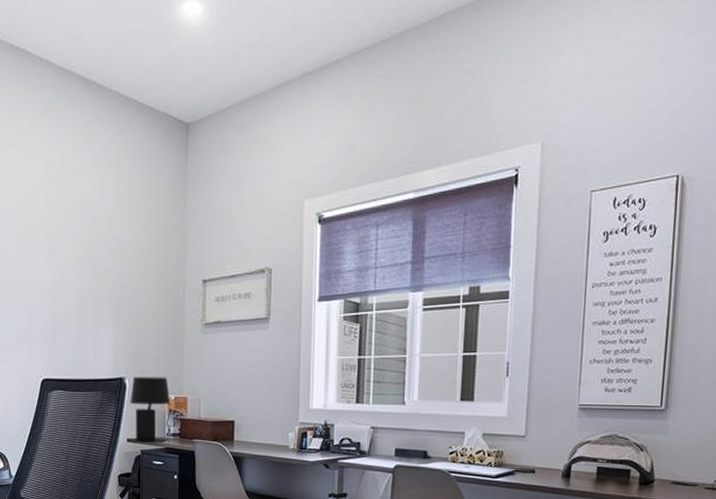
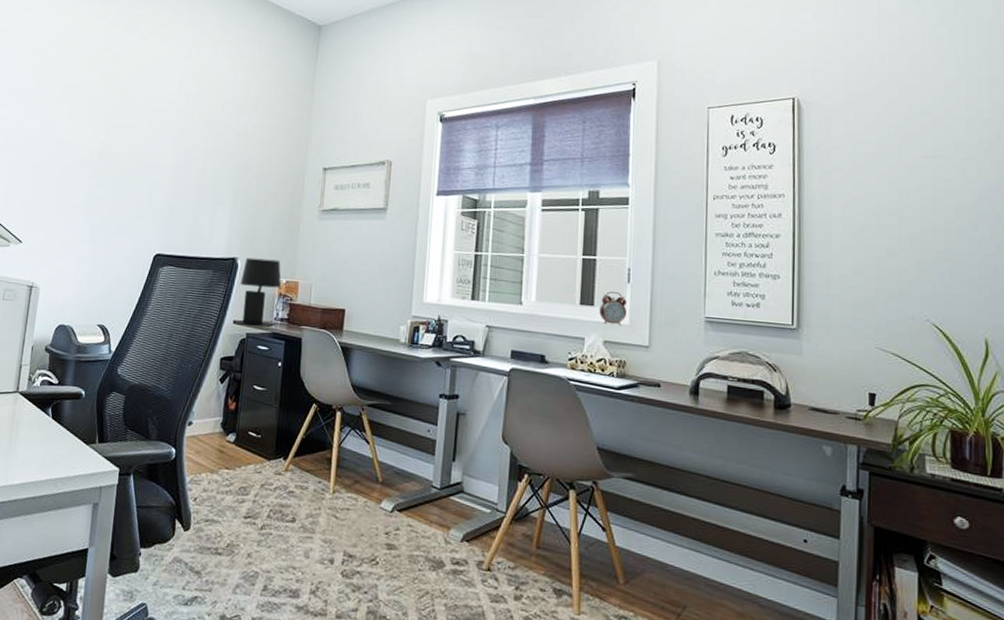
alarm clock: none [479,386,506,419] -> present [599,292,627,326]

